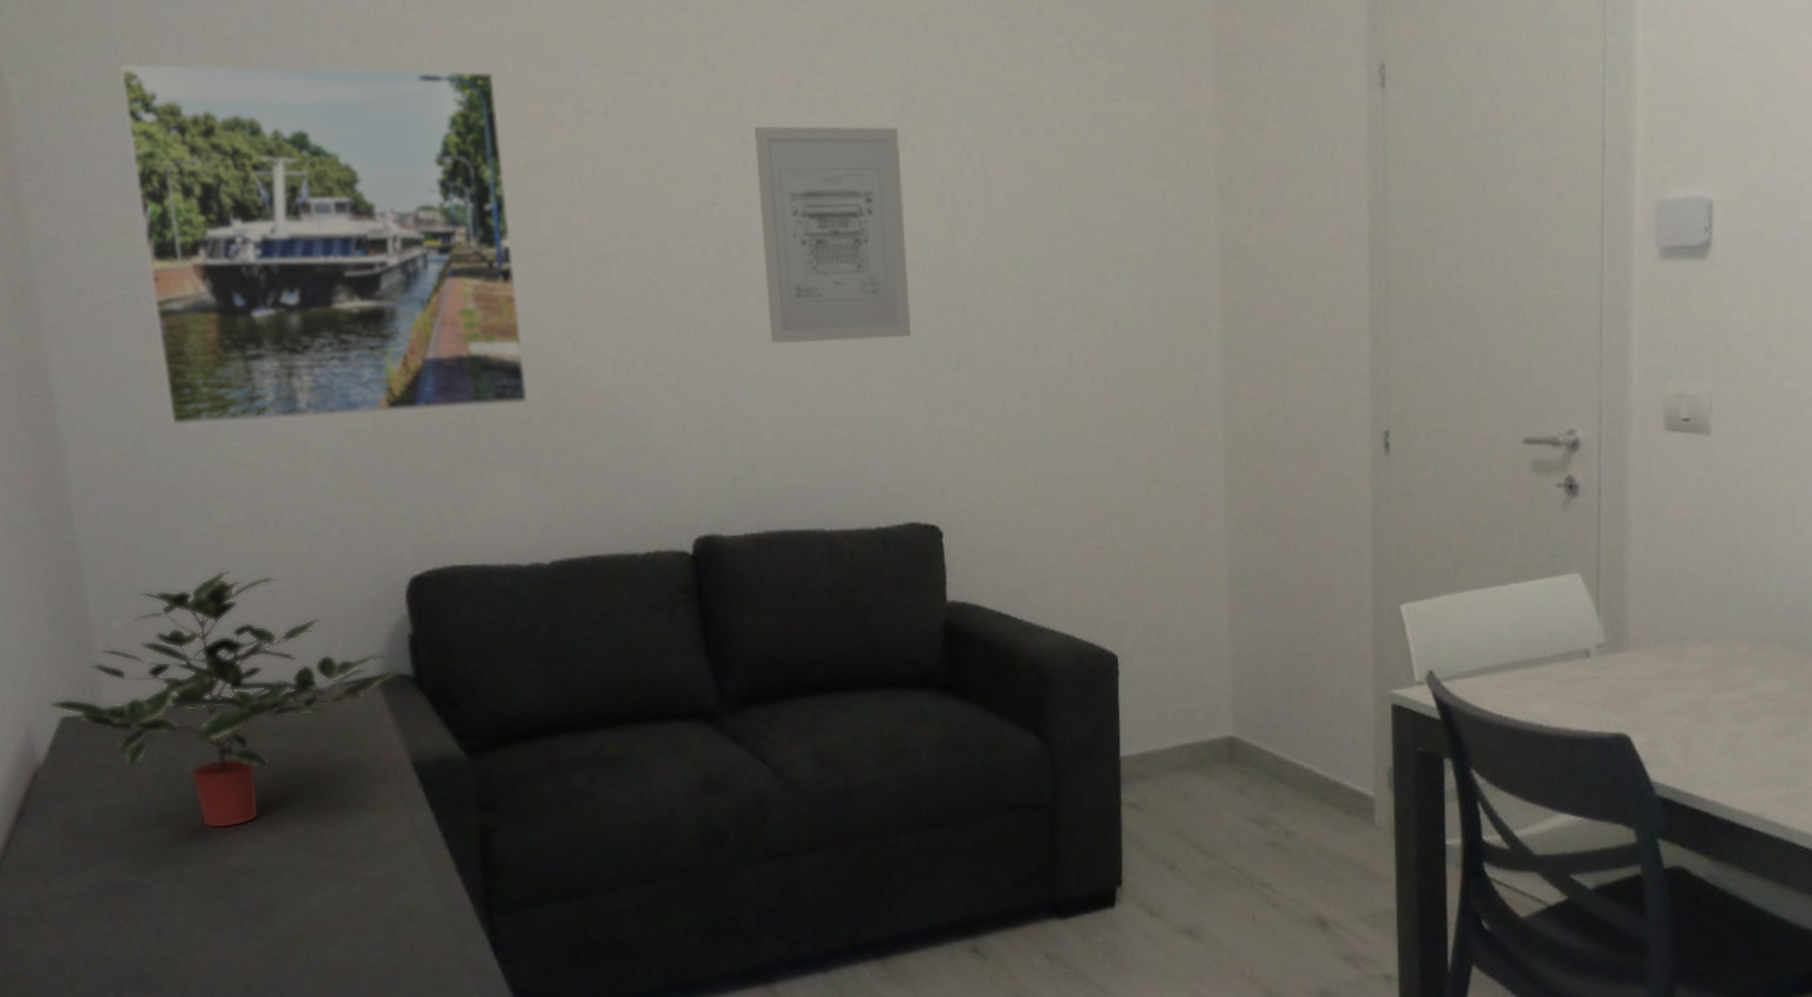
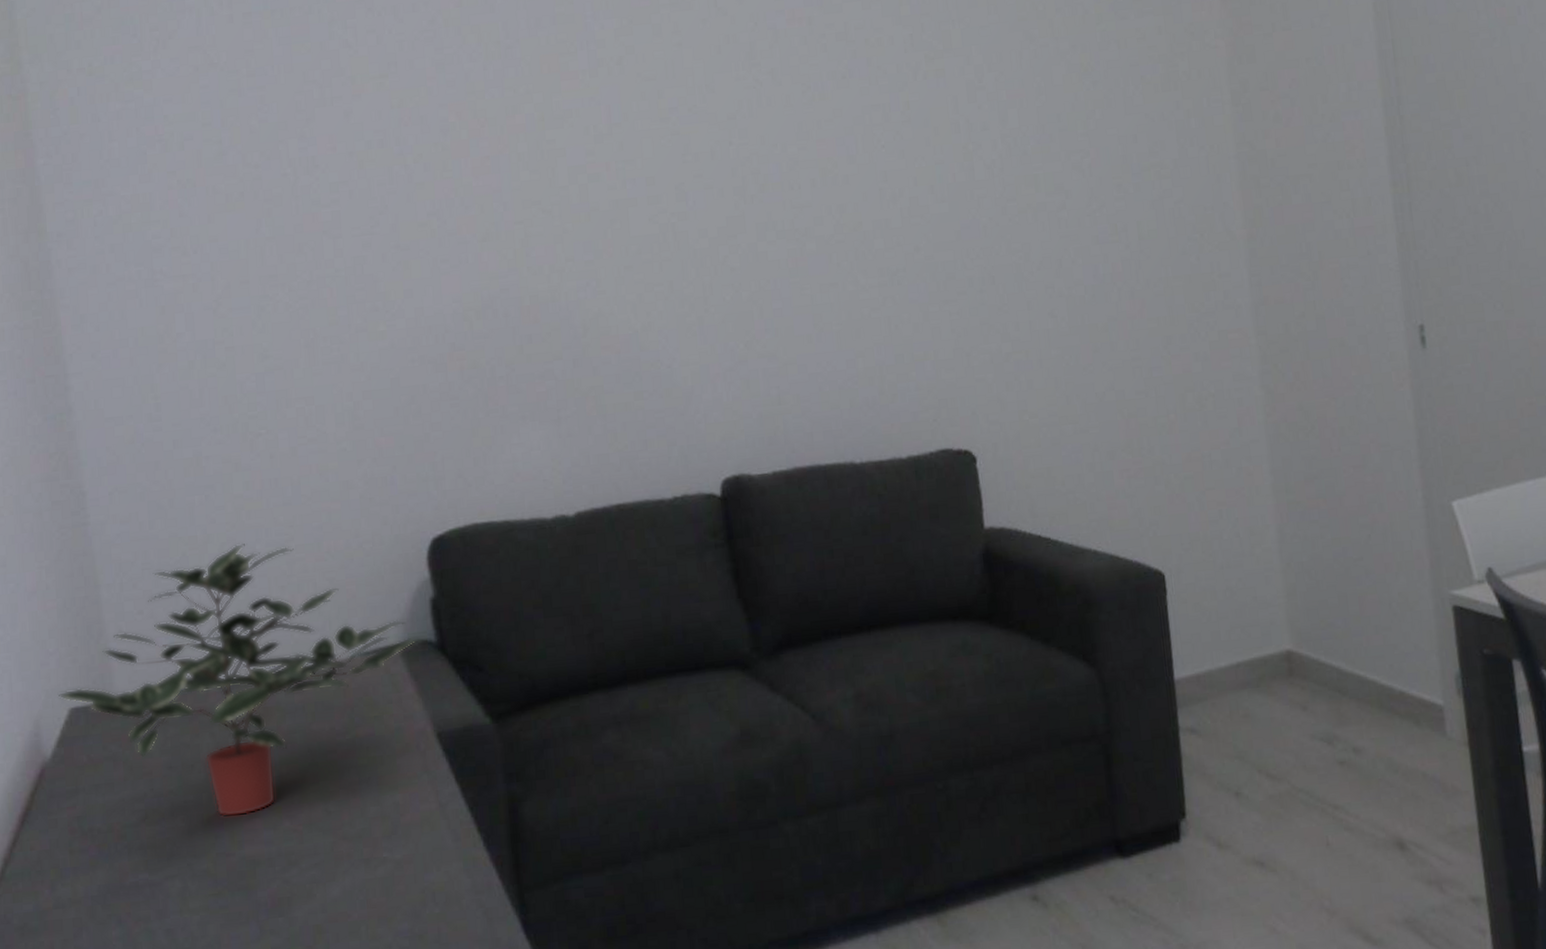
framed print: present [118,62,530,427] -> none [136,29,550,399]
wall art: present [754,125,911,343] -> none [767,57,933,277]

